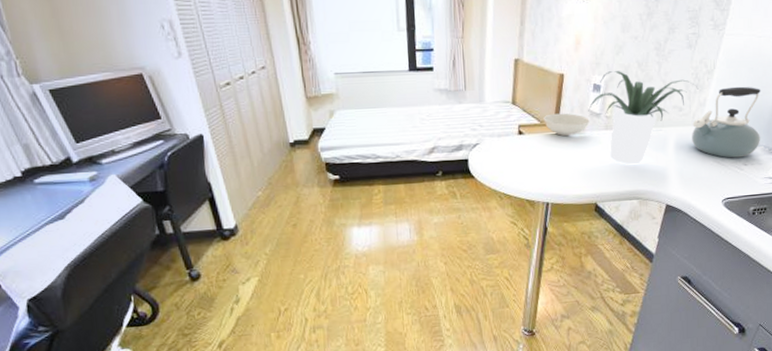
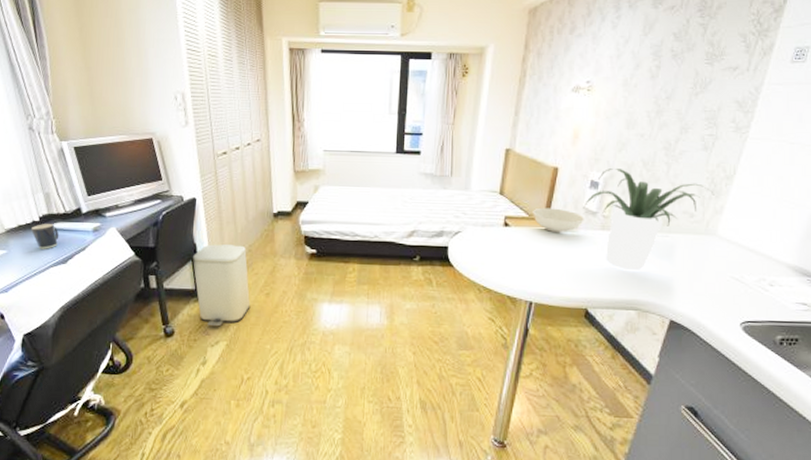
mug: none [13,177,50,207] -> present [30,223,59,249]
pedal bin: none [209,178,278,265] -> present [193,243,251,327]
kettle: present [692,86,761,158] -> none [705,196,793,276]

